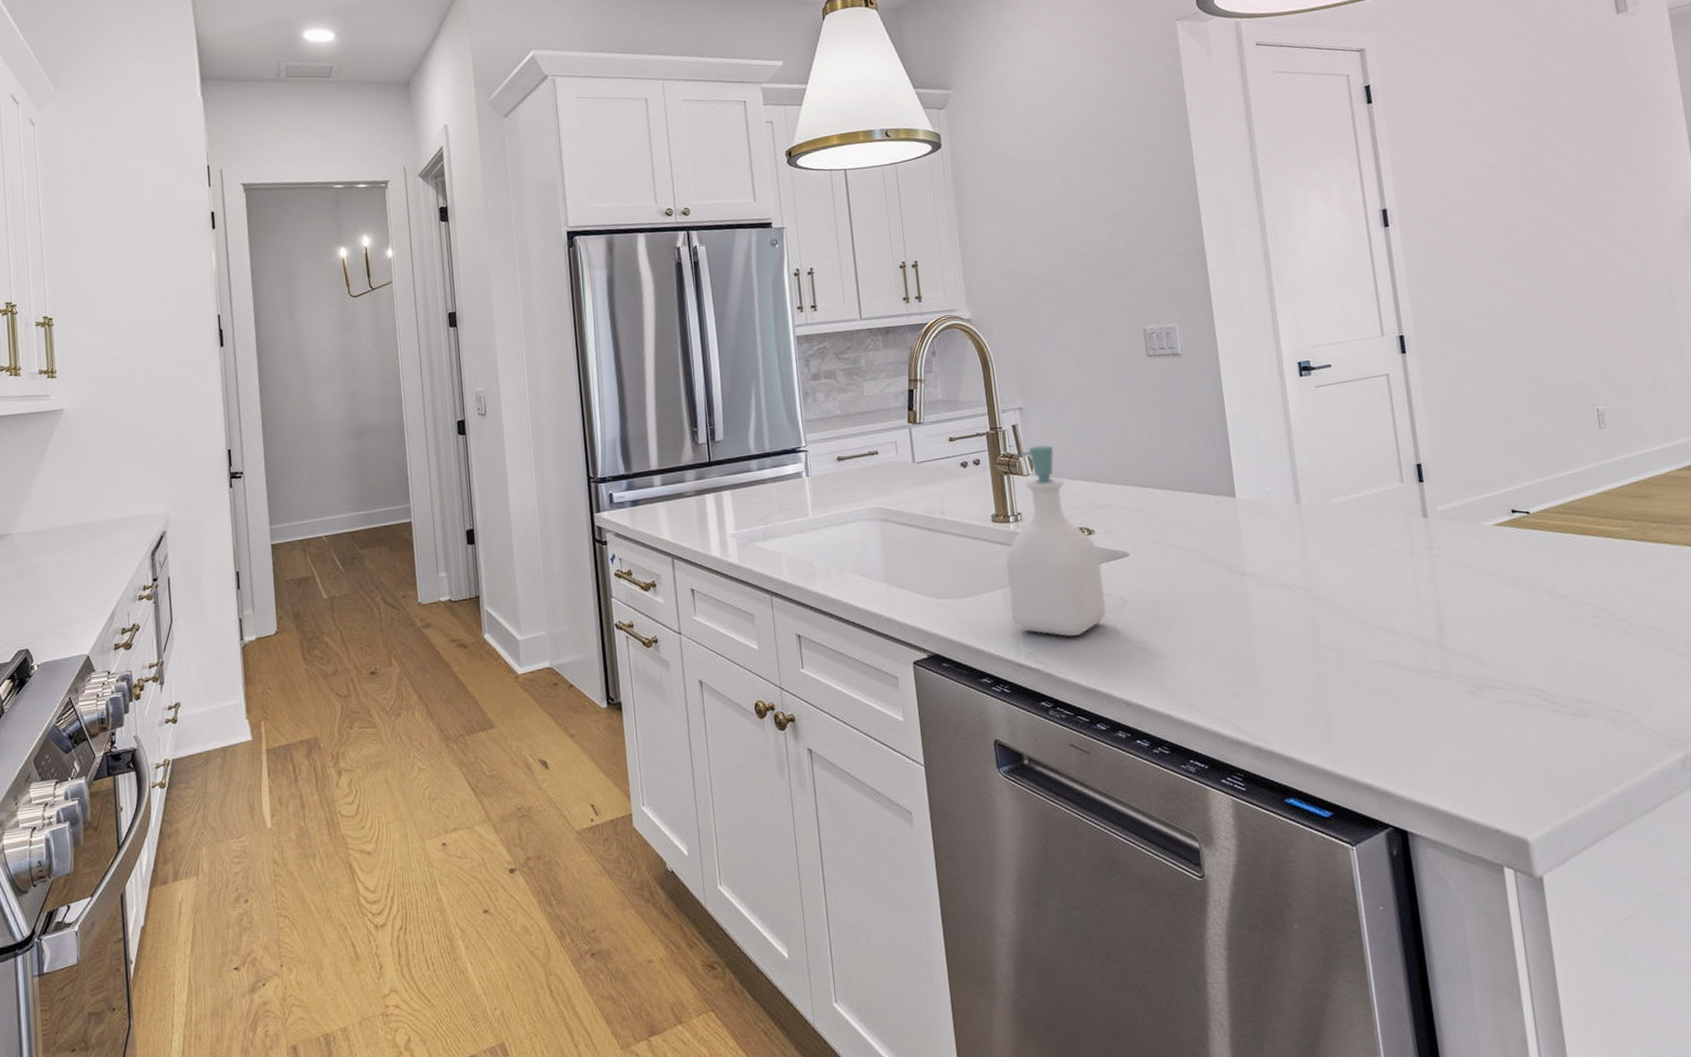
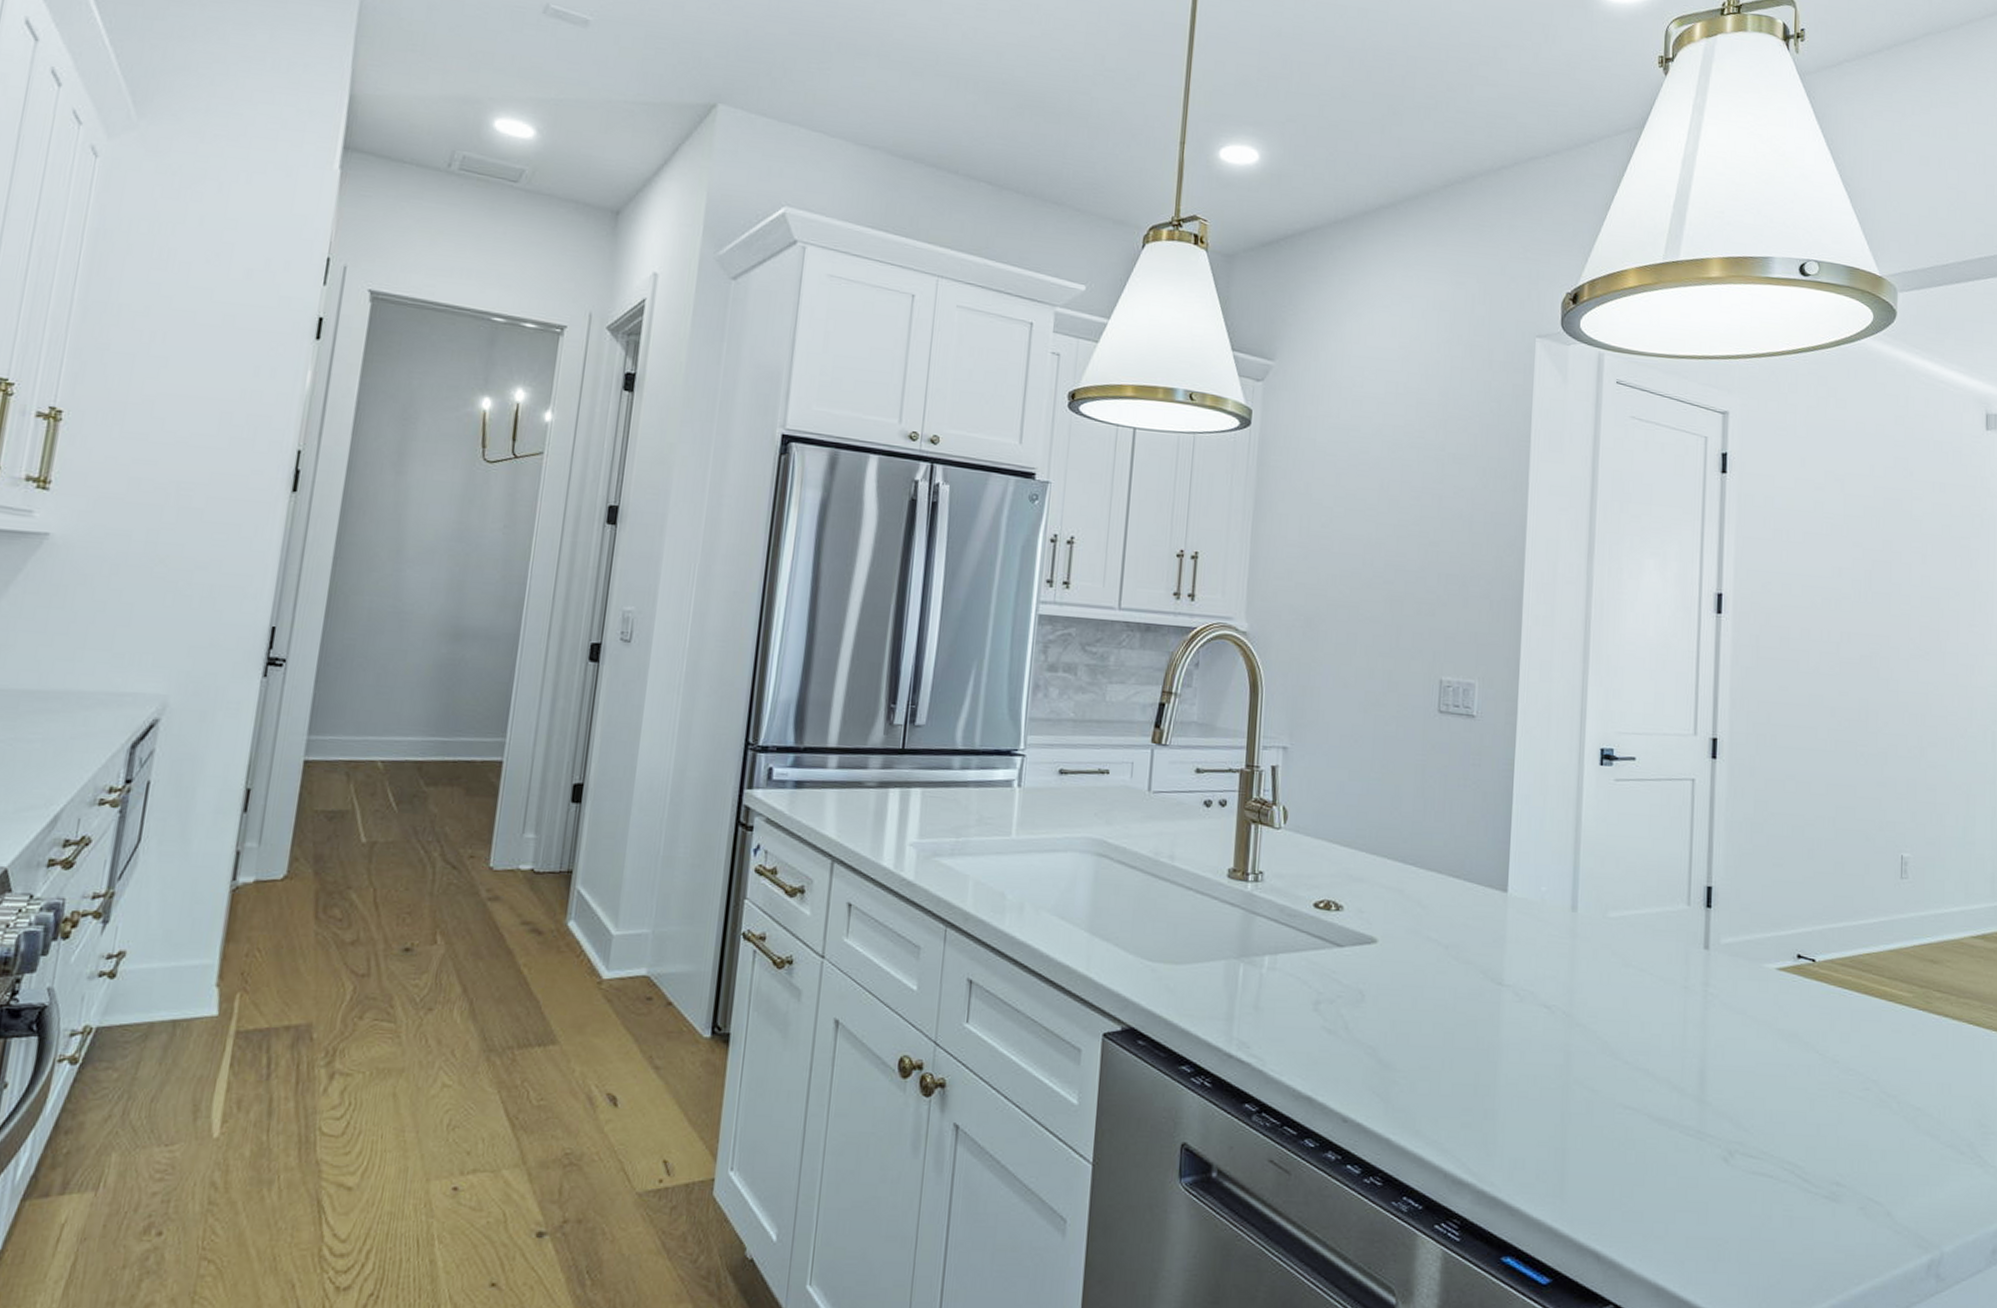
soap bottle: present [1005,445,1106,636] -> none [1230,795,1345,1029]

